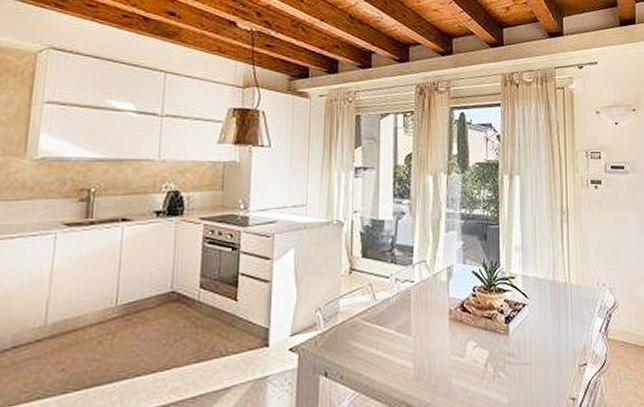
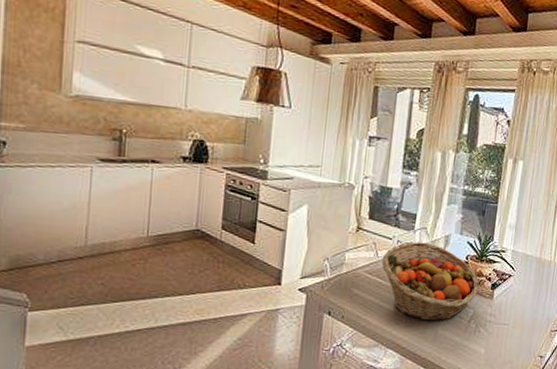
fruit basket: none [380,277,492,371] -> present [381,241,480,321]

